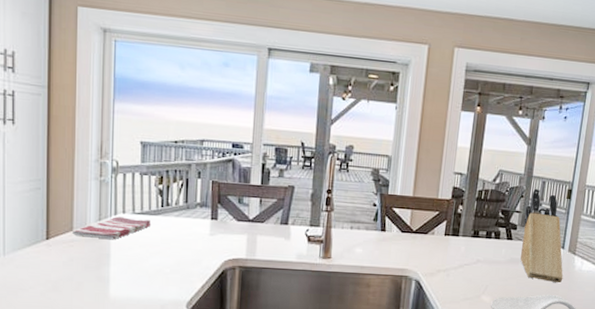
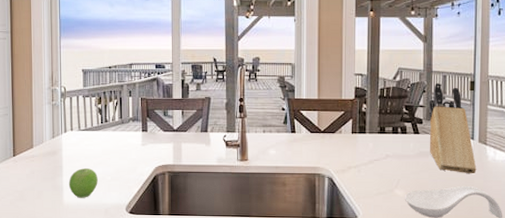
dish towel: present [72,216,152,240] -> none [33,134,94,154]
fruit: none [116,258,154,292] -> present [68,168,98,198]

